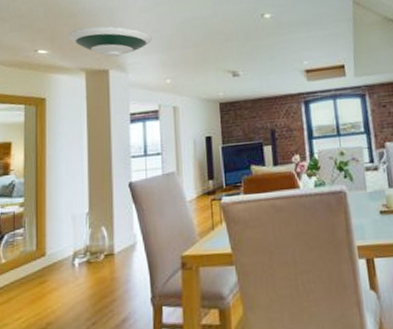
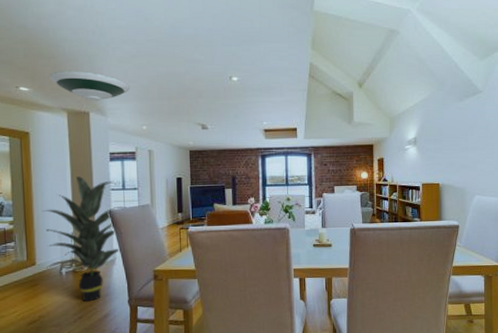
indoor plant: none [56,144,150,302] -> present [43,176,127,302]

